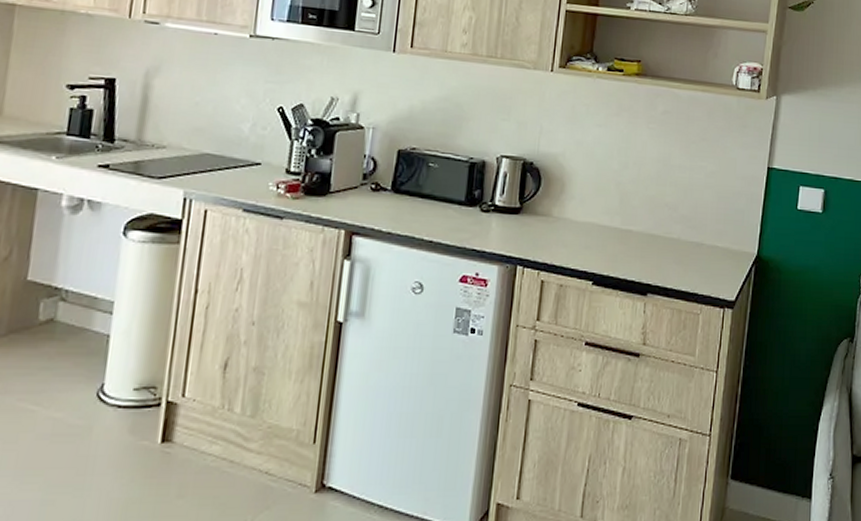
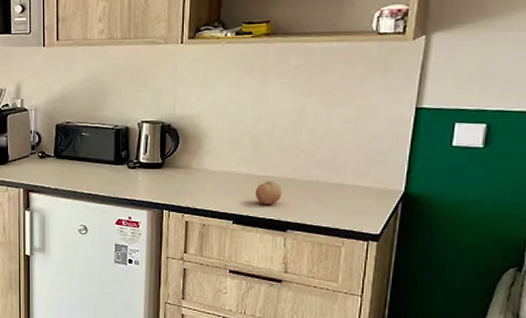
fruit: none [617,235,645,264] -> present [255,181,282,205]

